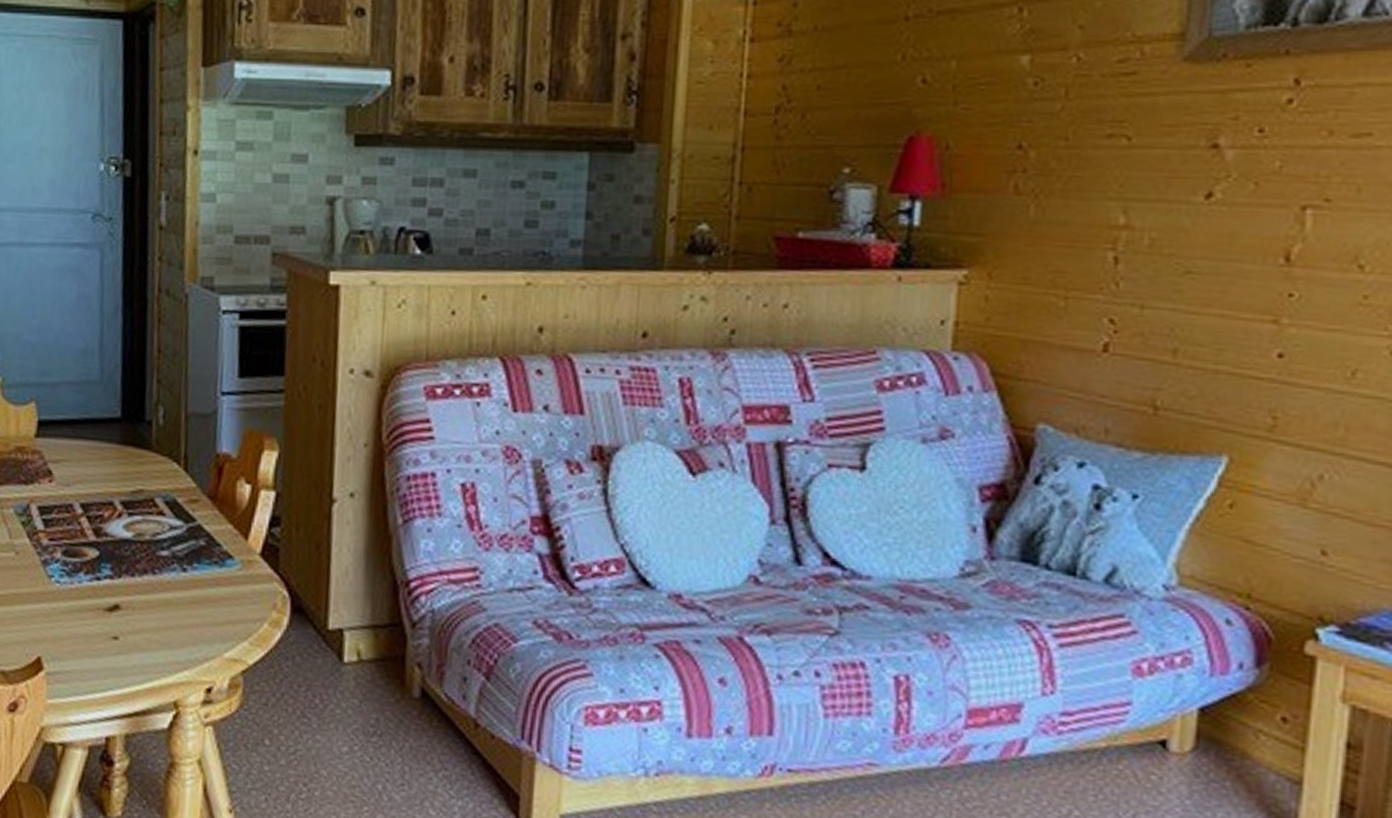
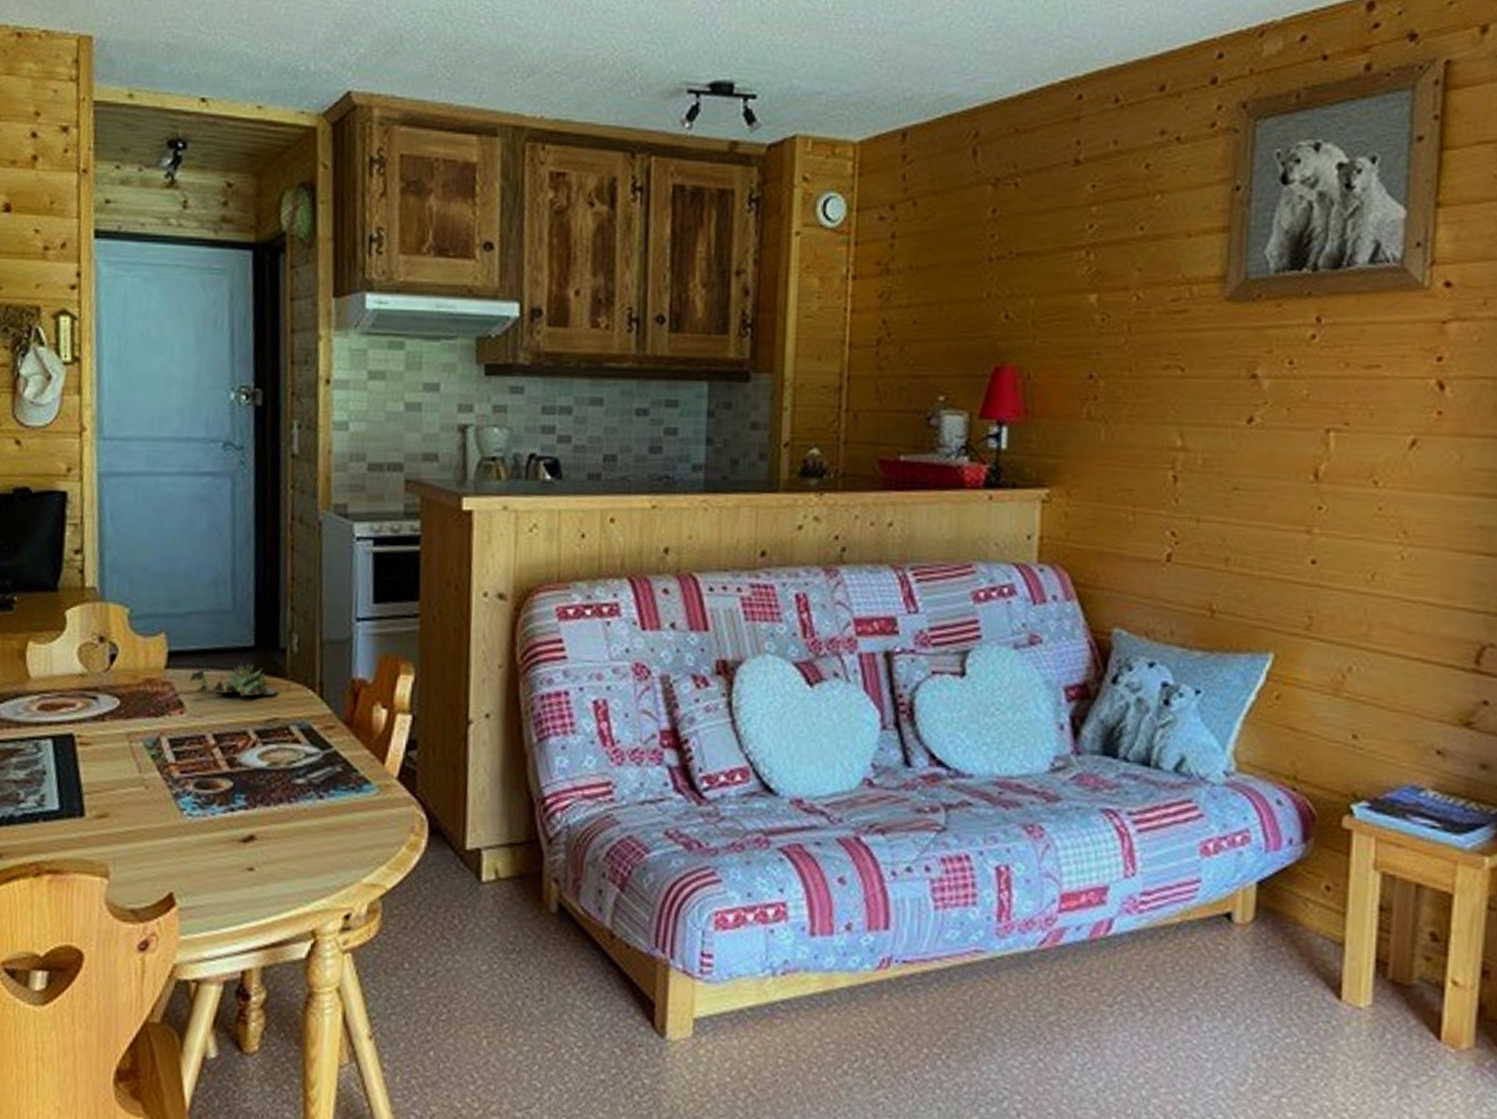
succulent plant: none [58,433,157,467] -> present [189,662,291,697]

